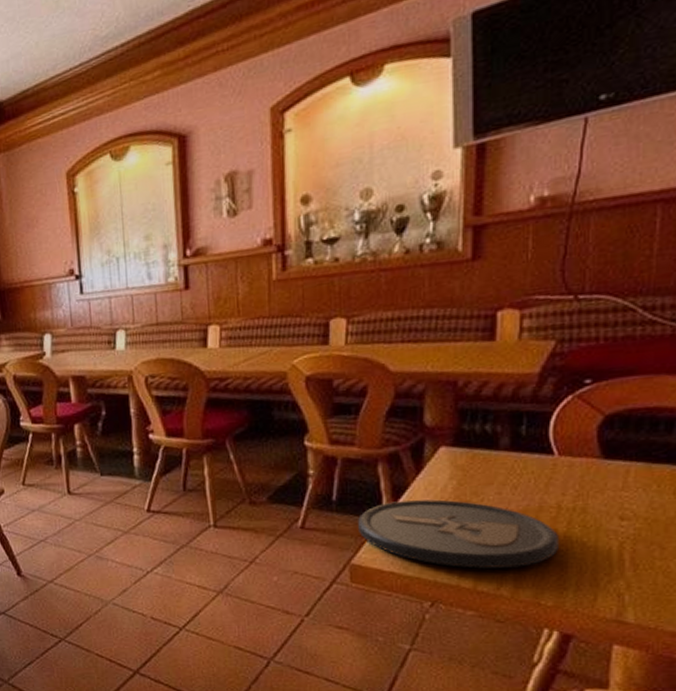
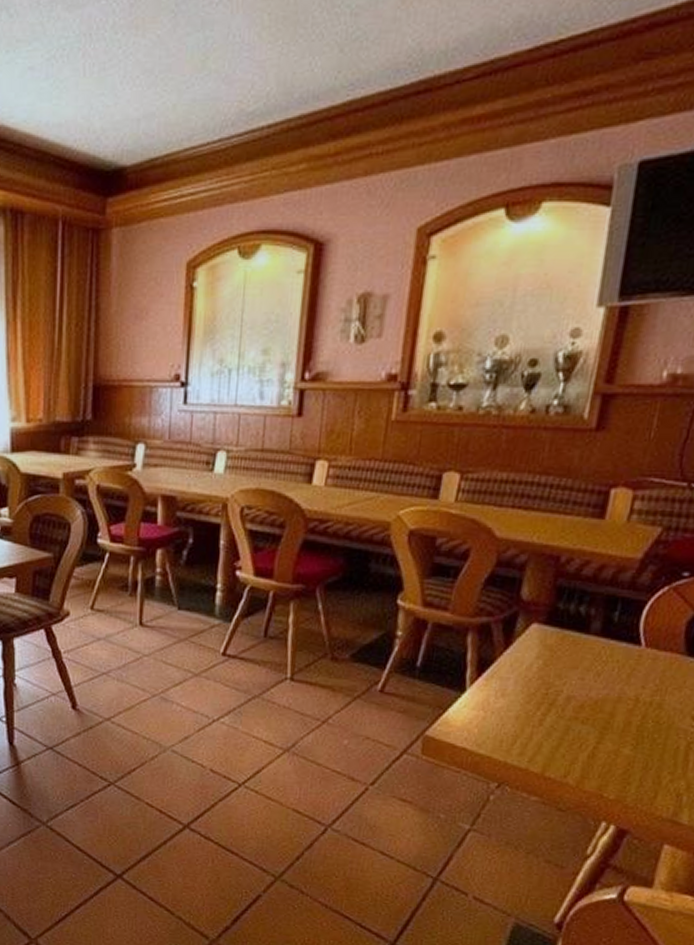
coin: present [358,499,559,569] -> none [437,675,632,757]

